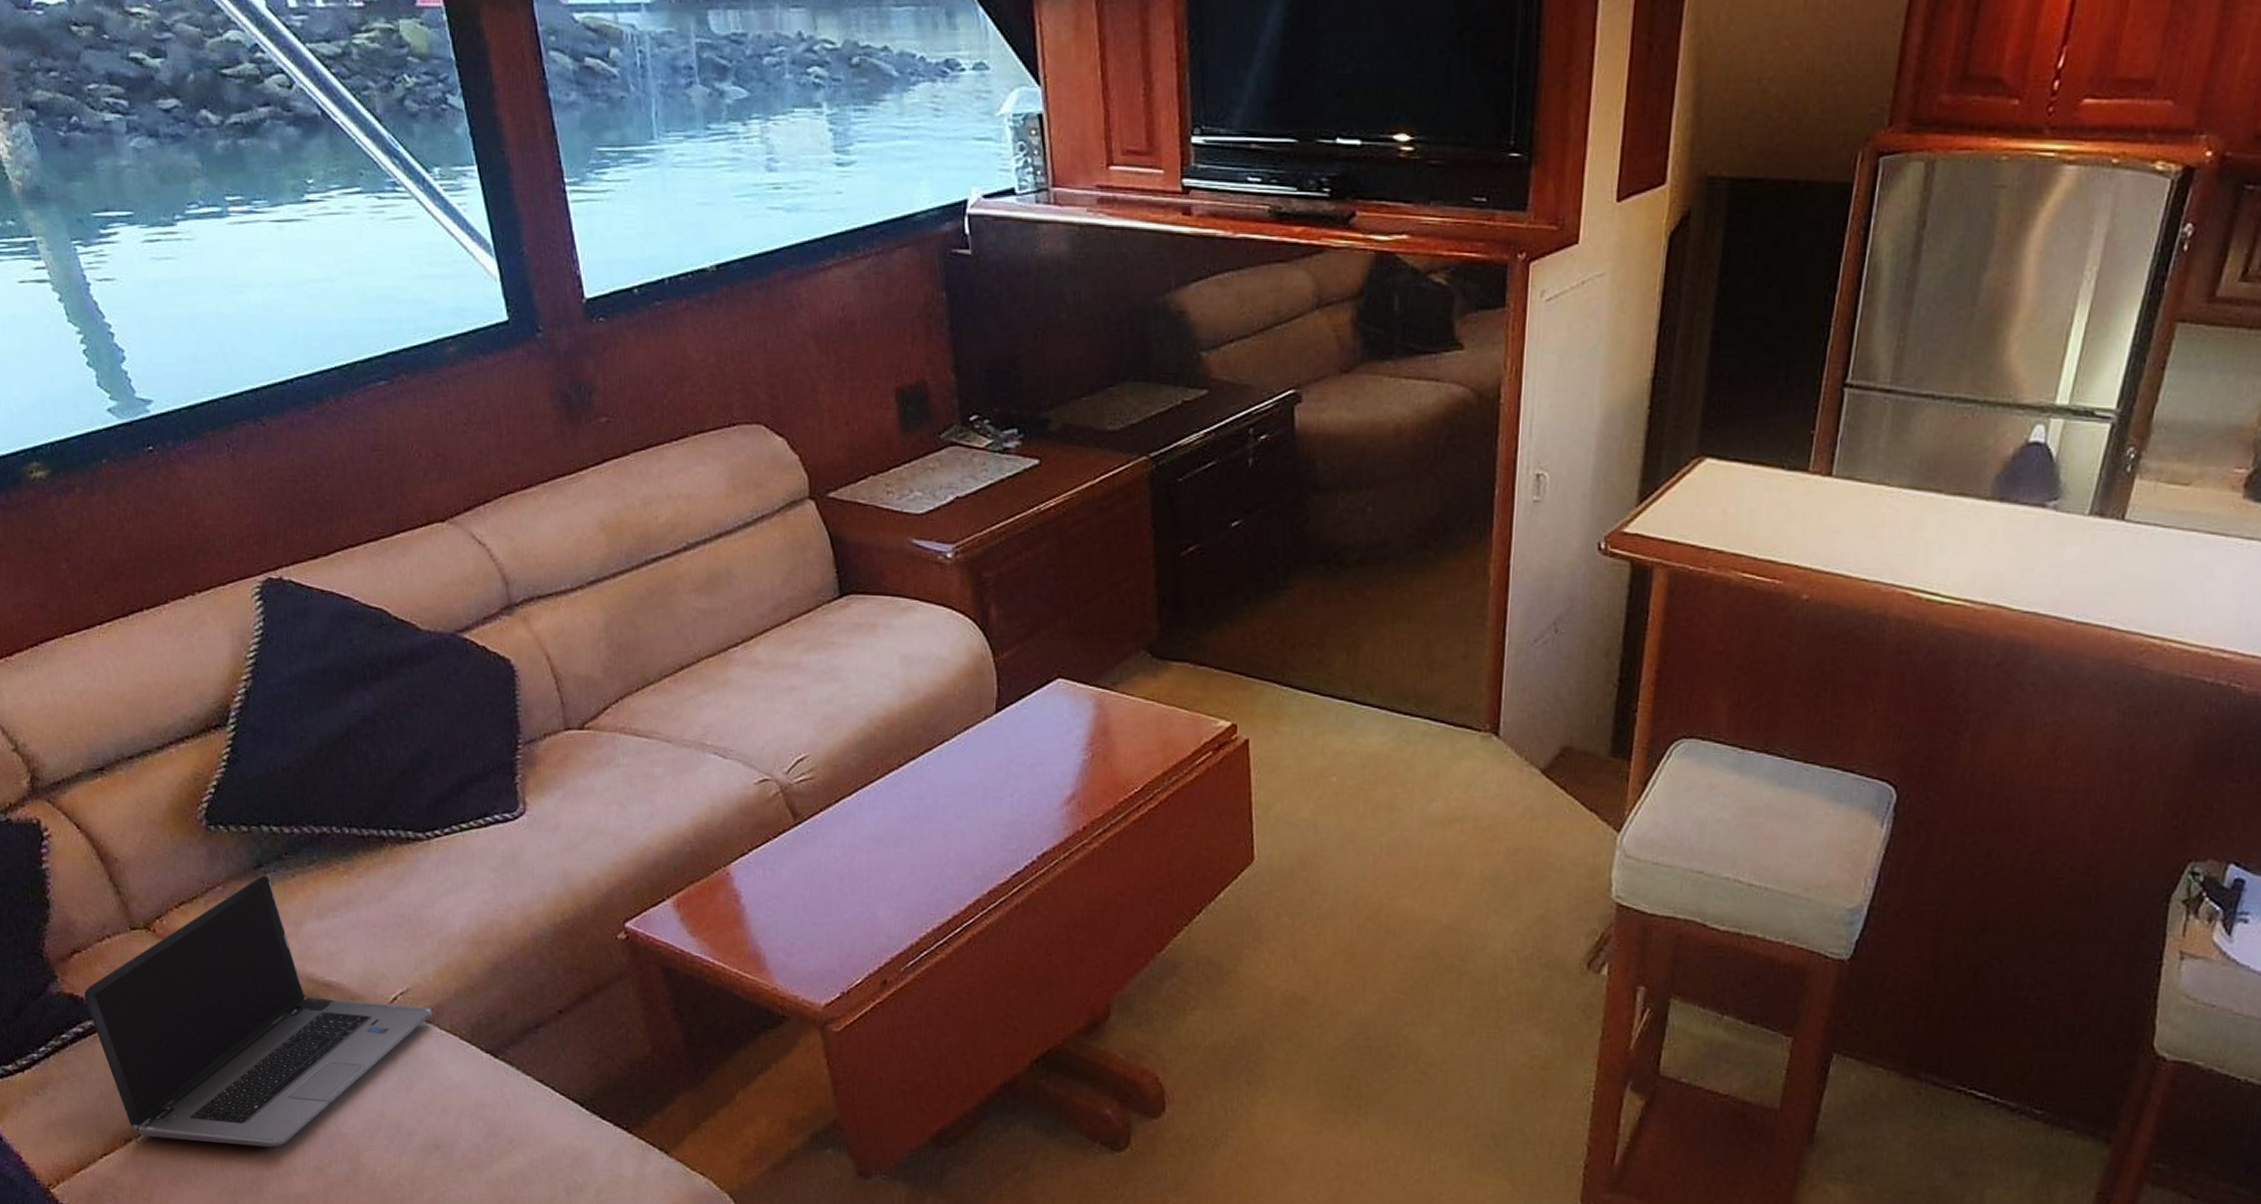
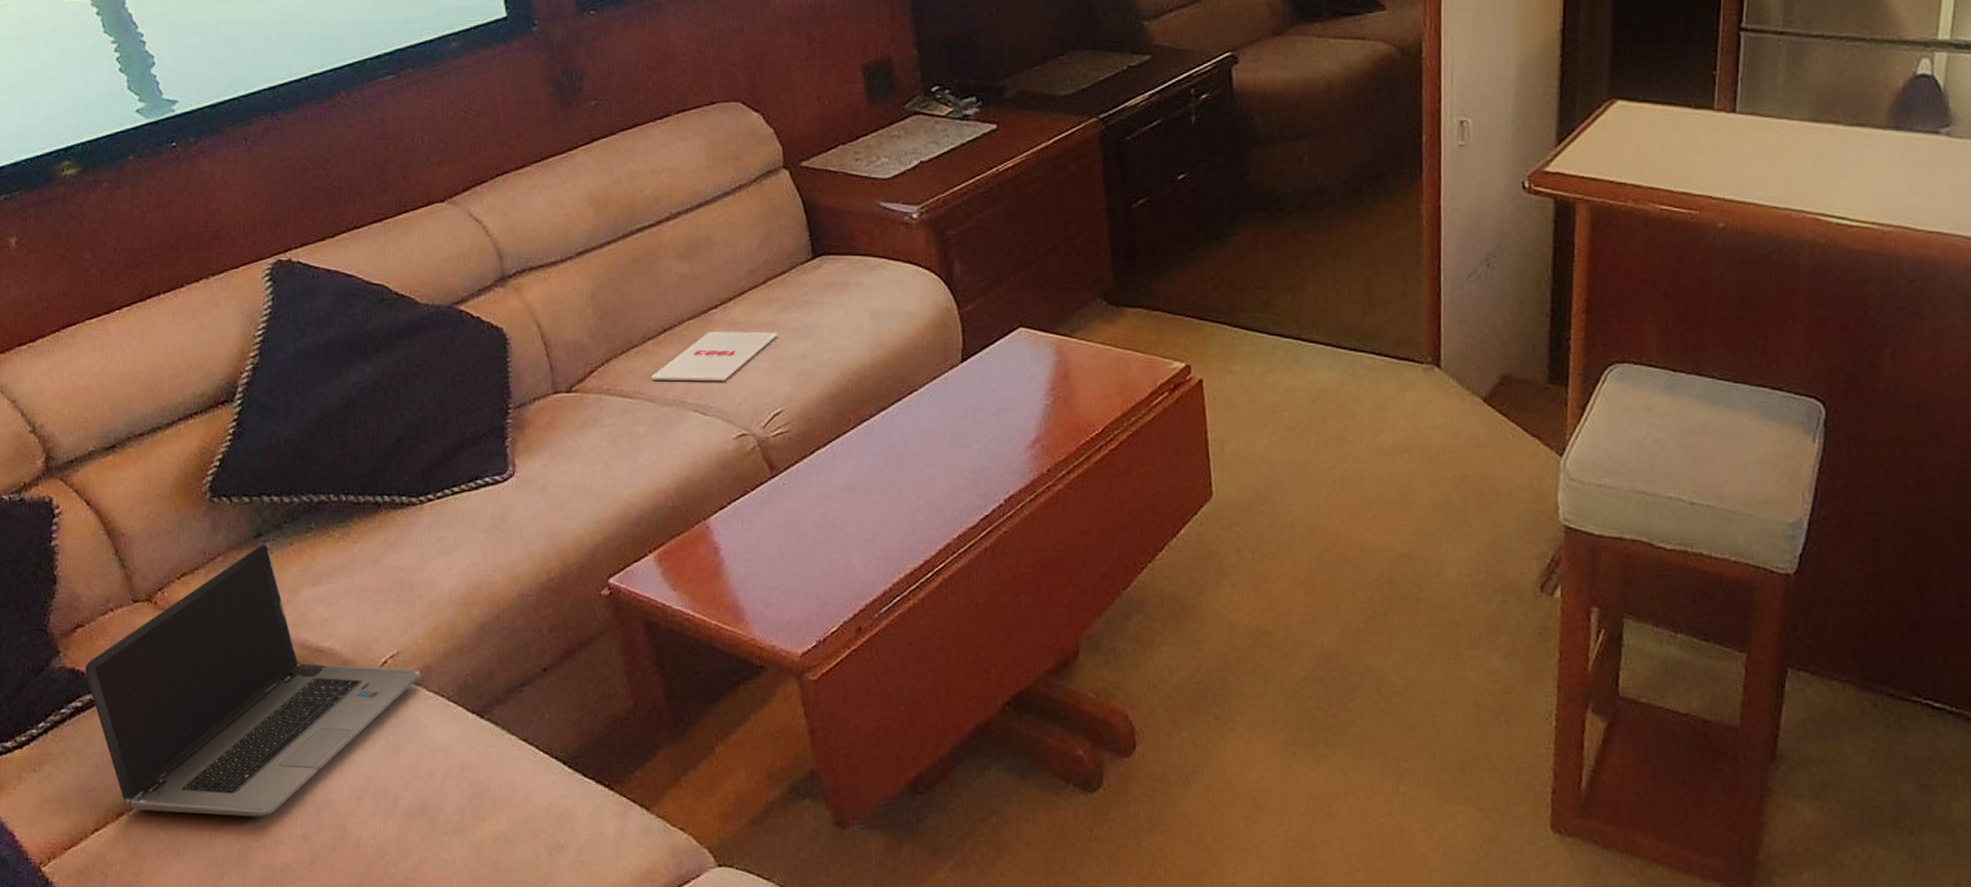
magazine: none [668,670,802,725] -> present [651,331,778,382]

